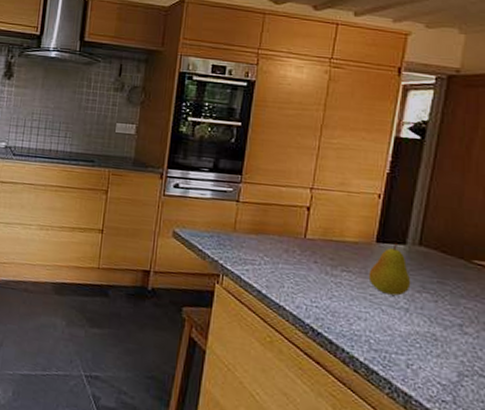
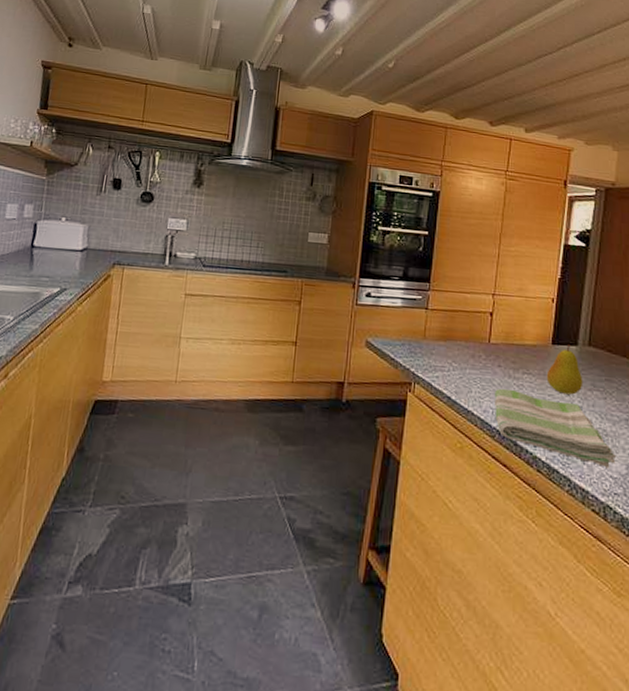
dish towel: none [308,284,445,373] -> present [493,388,616,467]

